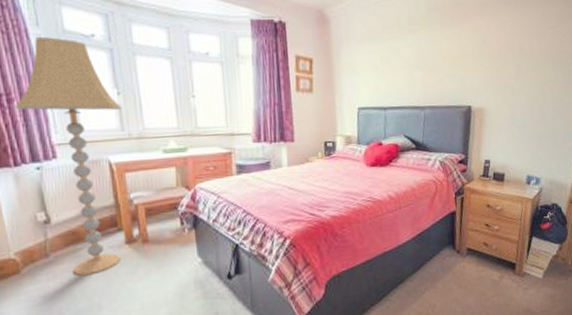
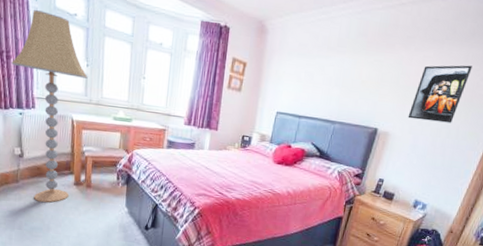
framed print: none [499,23,551,89] -> present [408,65,472,124]

